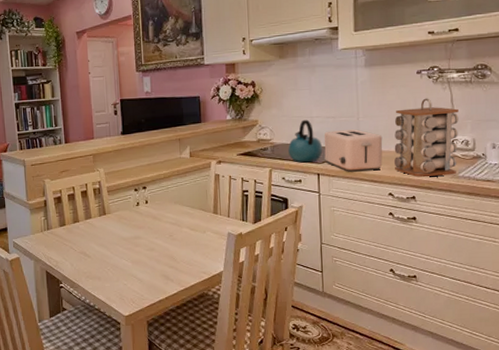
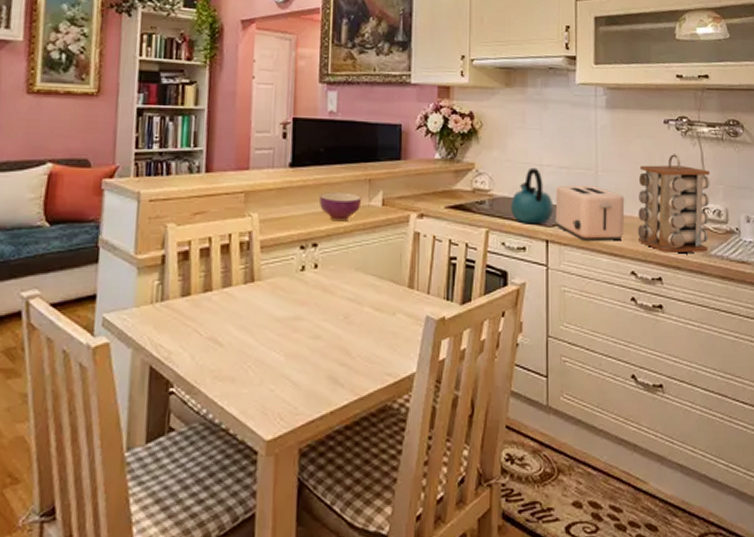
bowl: none [144,149,175,171] -> present [318,192,362,222]

